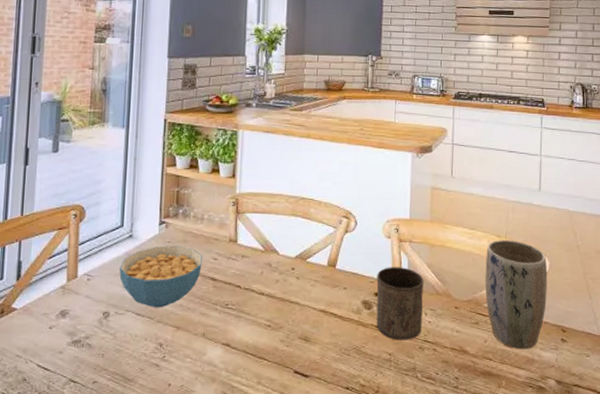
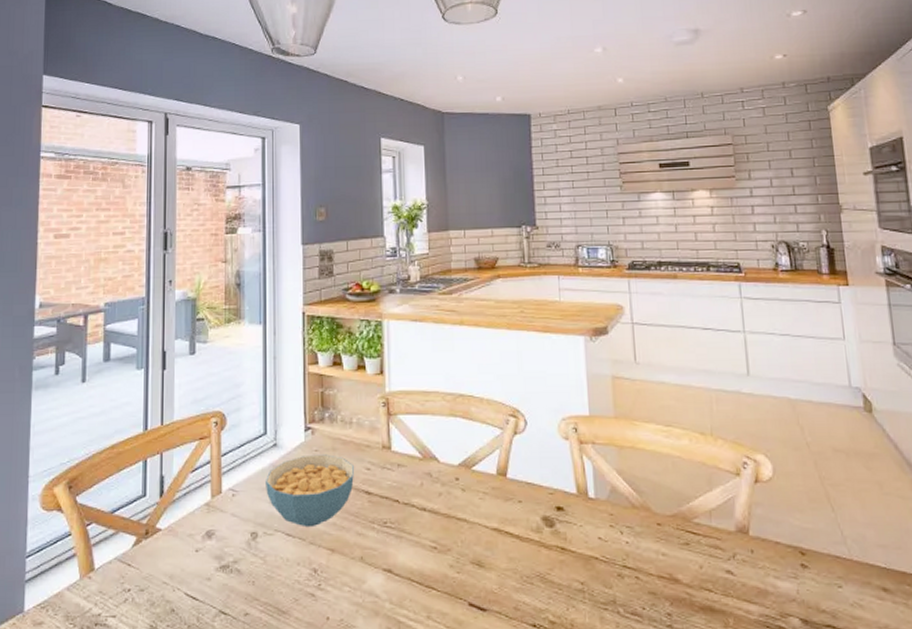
cup: present [376,267,424,340] -> none [556,474,618,565]
plant pot: present [485,240,548,350] -> none [688,438,775,578]

